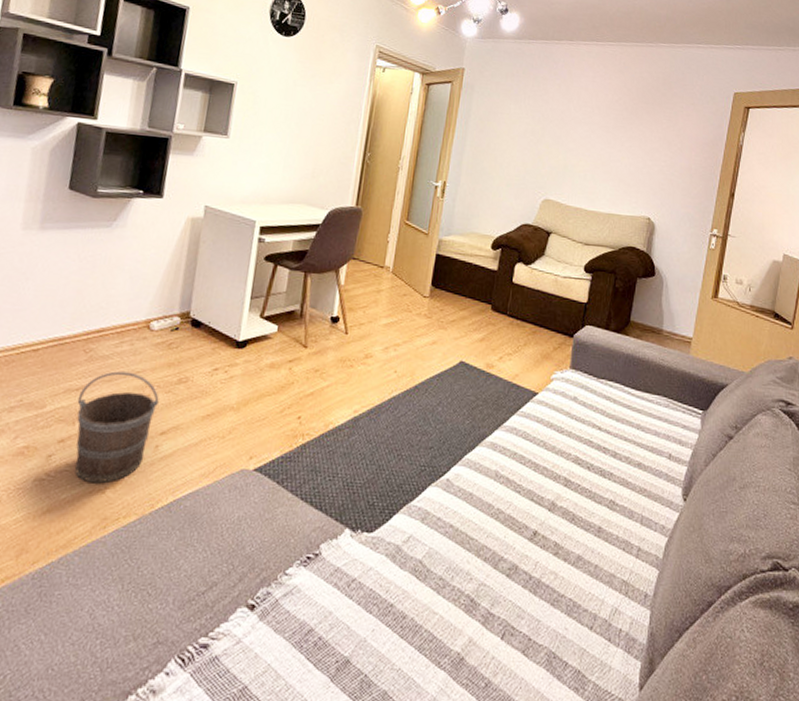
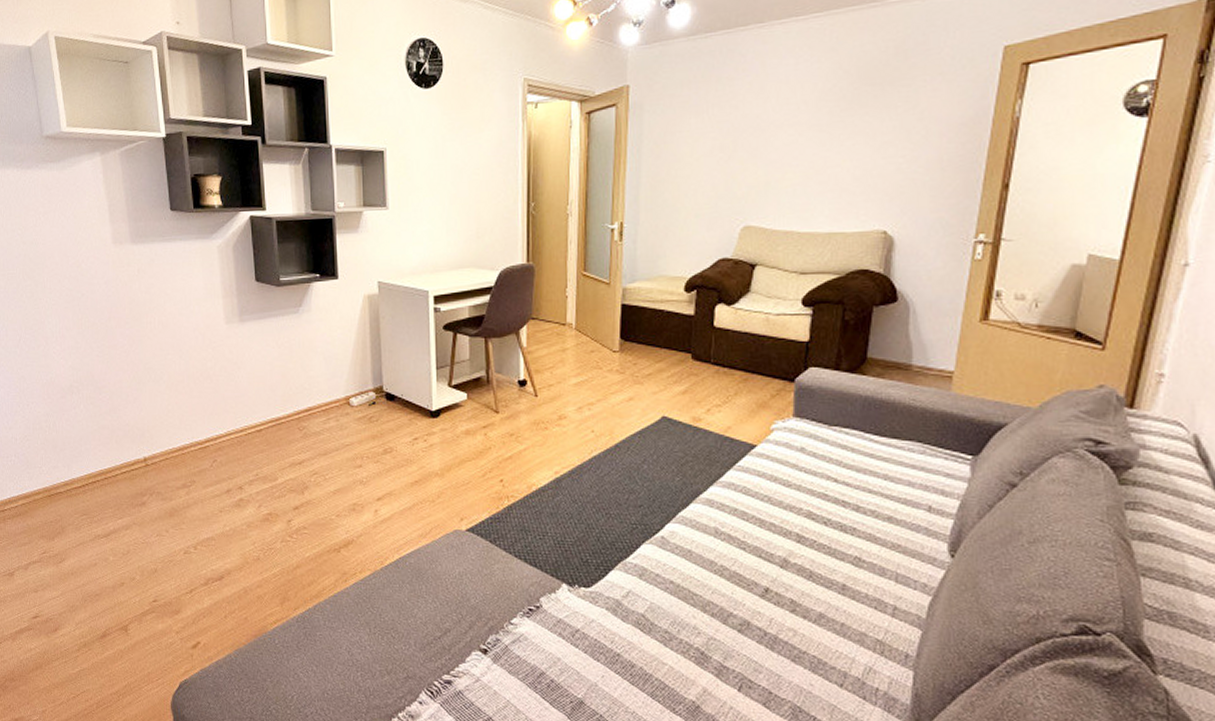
bucket: present [74,371,159,484] -> none [302,445,370,544]

